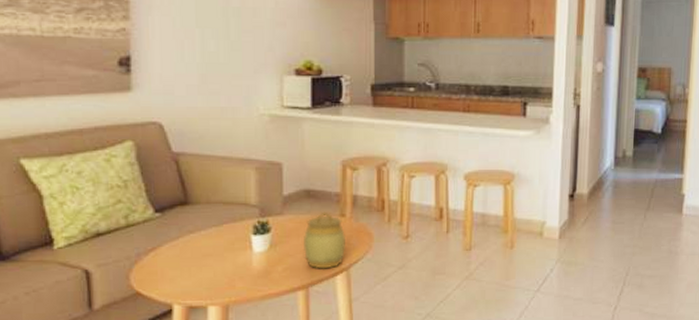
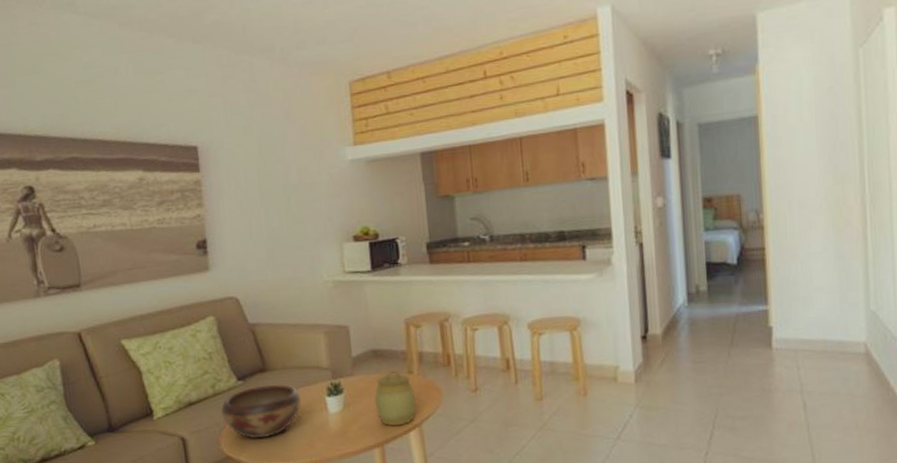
decorative bowl: none [134,220,225,276] -> present [221,384,302,439]

